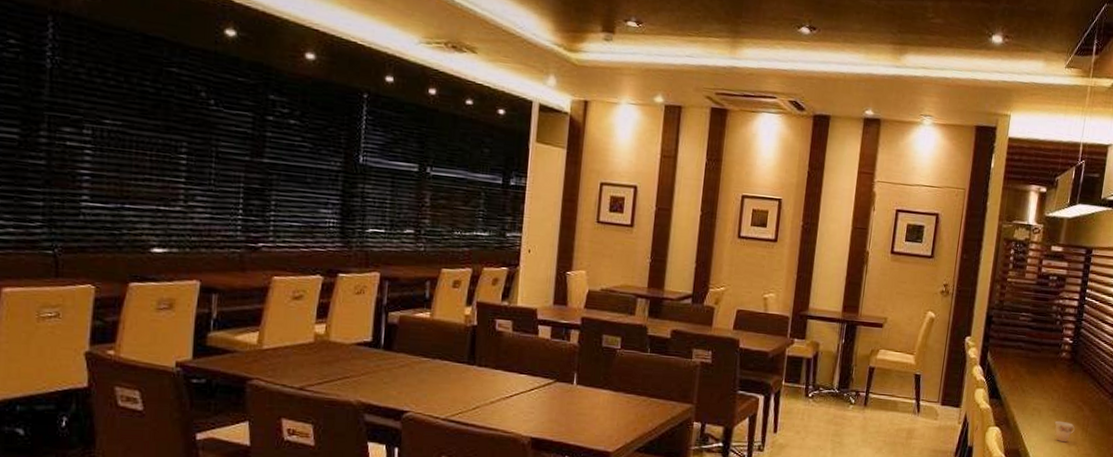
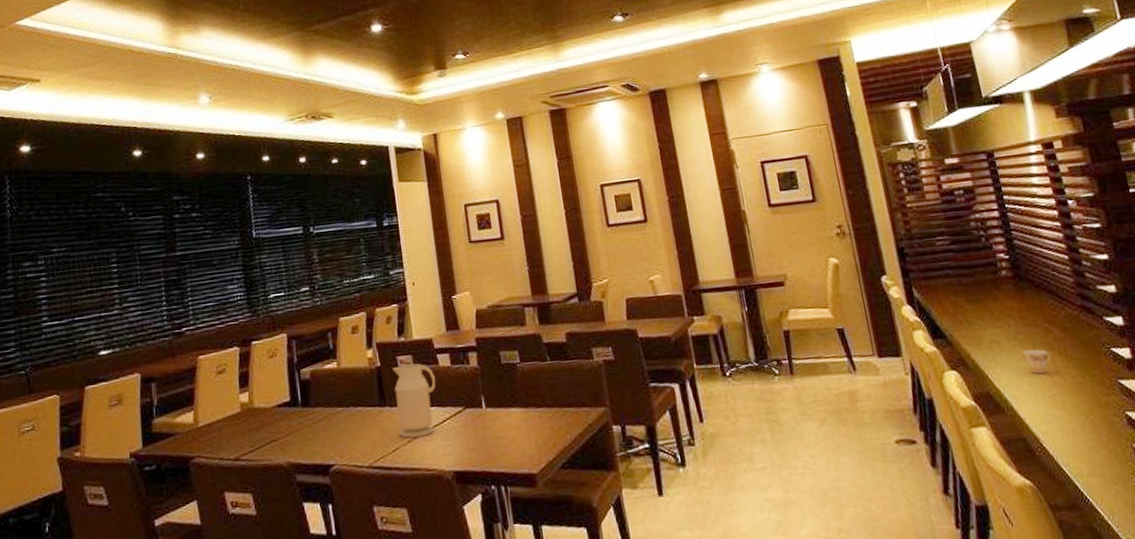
water jug: none [483,328,532,401] -> present [392,363,436,438]

